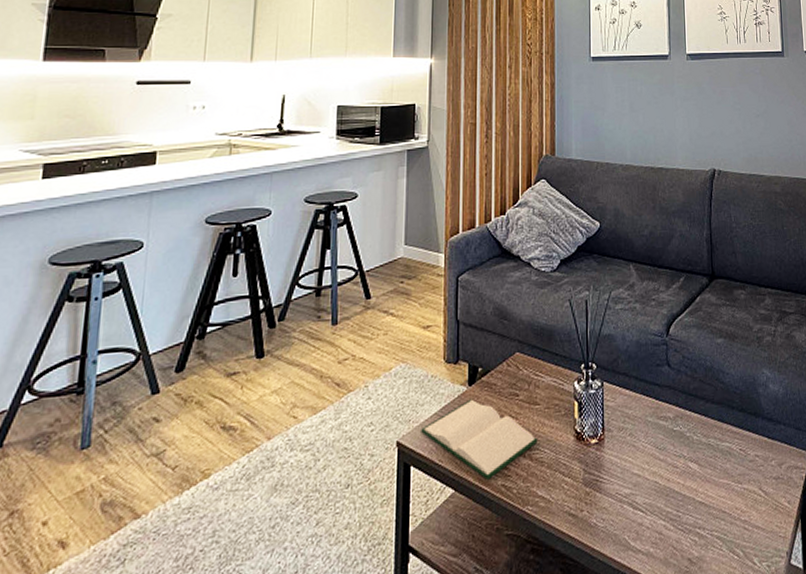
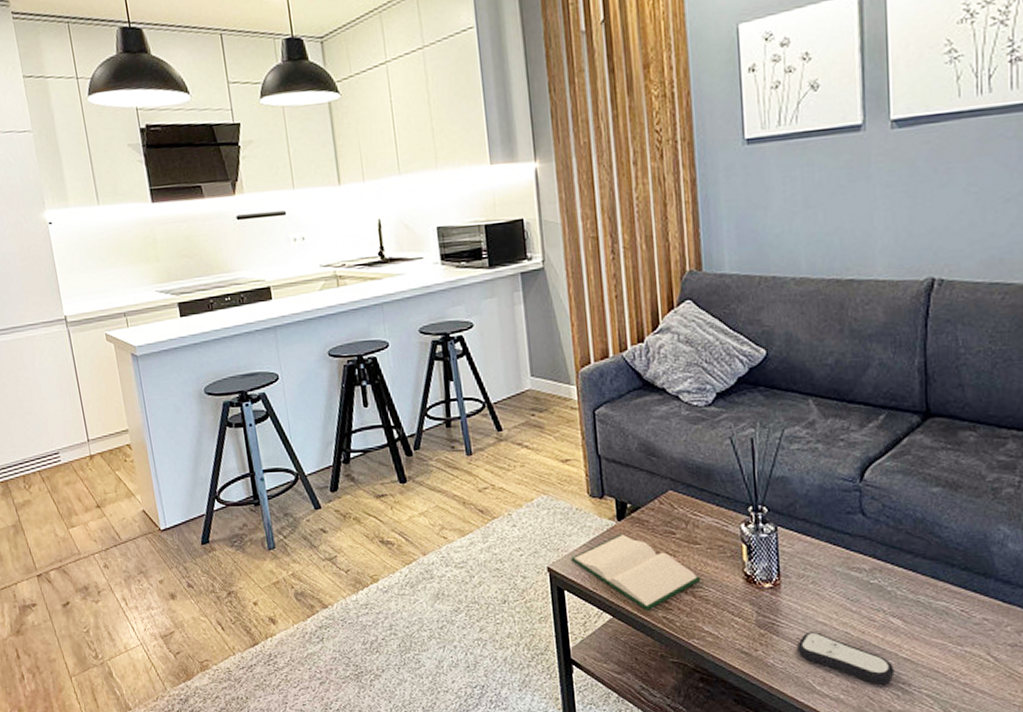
remote control: none [616,484,693,533] -> present [797,632,894,685]

